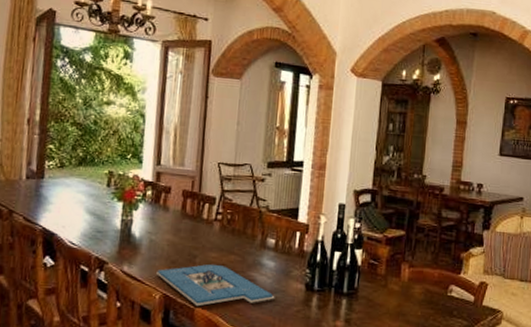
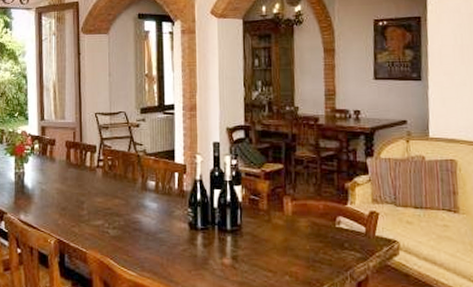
board game: present [156,264,275,307] -> none [50,209,161,250]

